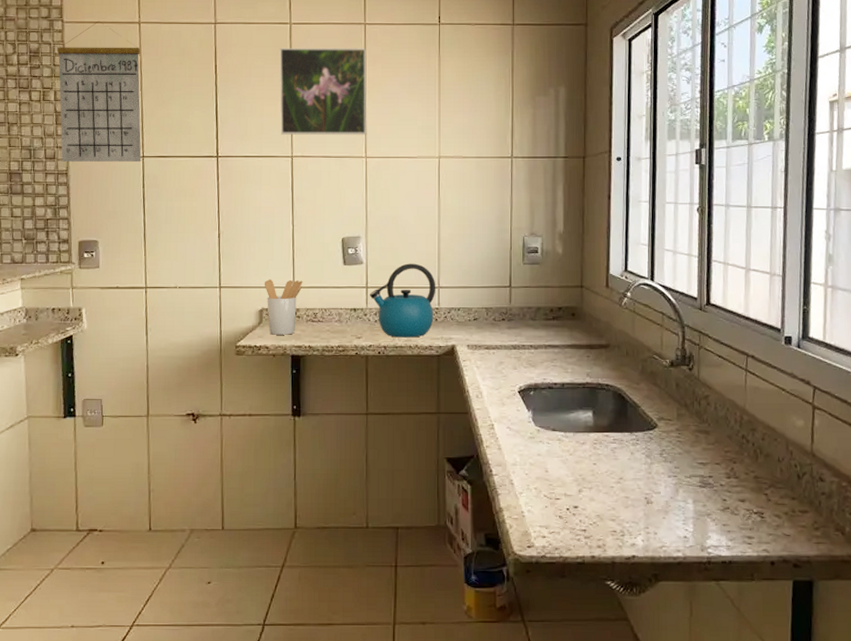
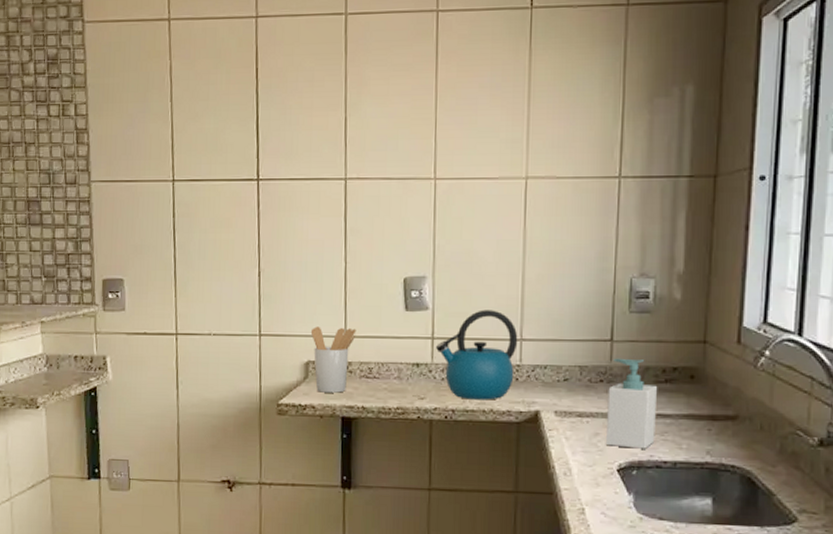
calendar: present [56,21,142,163] -> none [77,19,172,188]
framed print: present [279,47,367,136] -> none [331,41,439,152]
soap bottle: none [509,300,548,374] -> present [606,358,658,449]

